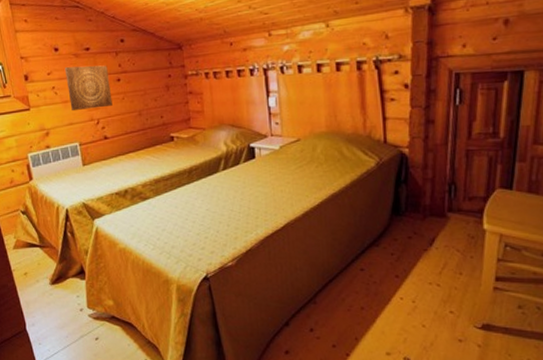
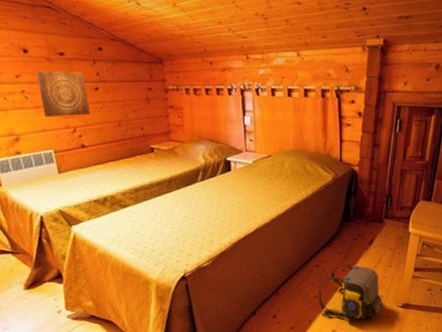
shoulder bag: none [365,268,456,342] -> present [318,264,384,320]

